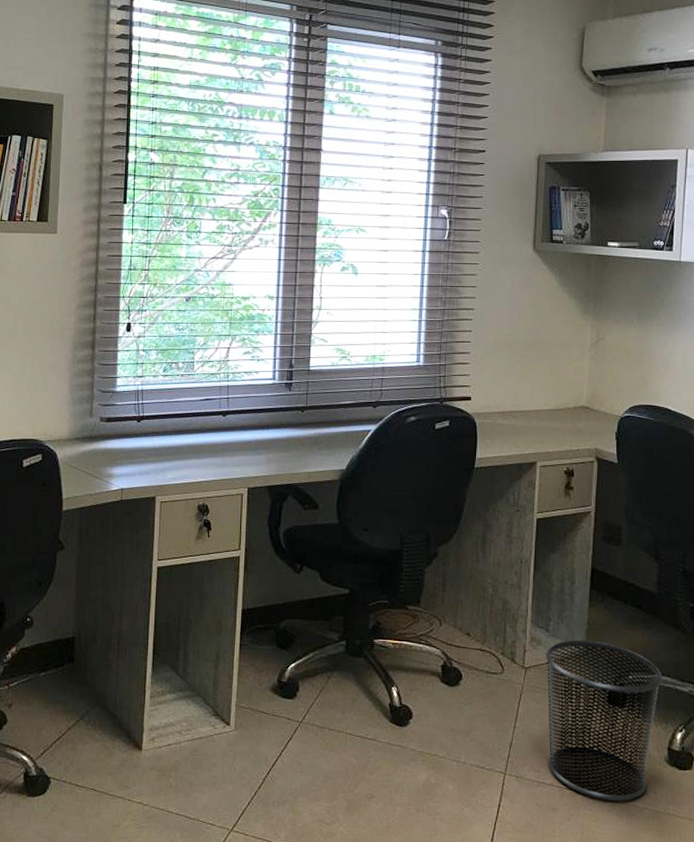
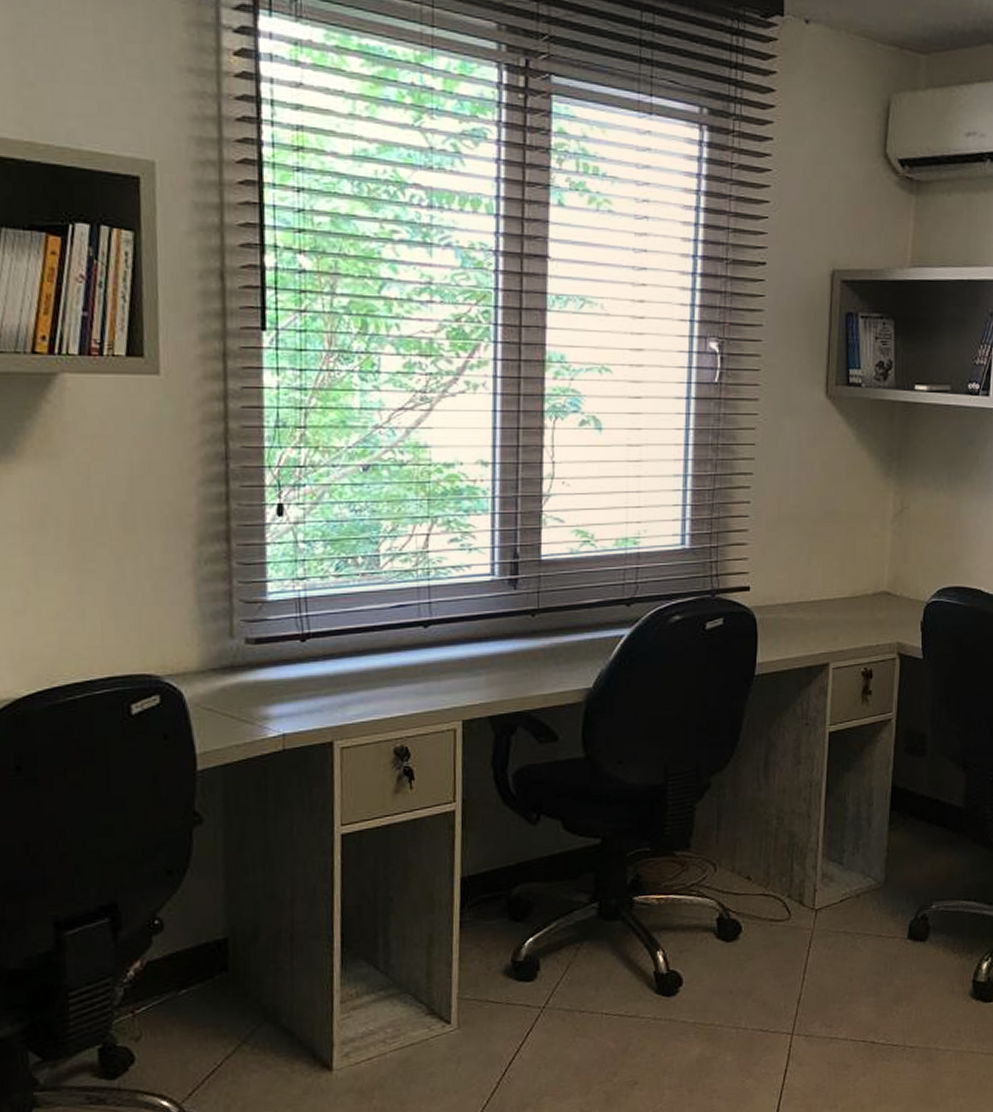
waste bin: present [545,640,662,801] -> none [838,870,968,1048]

